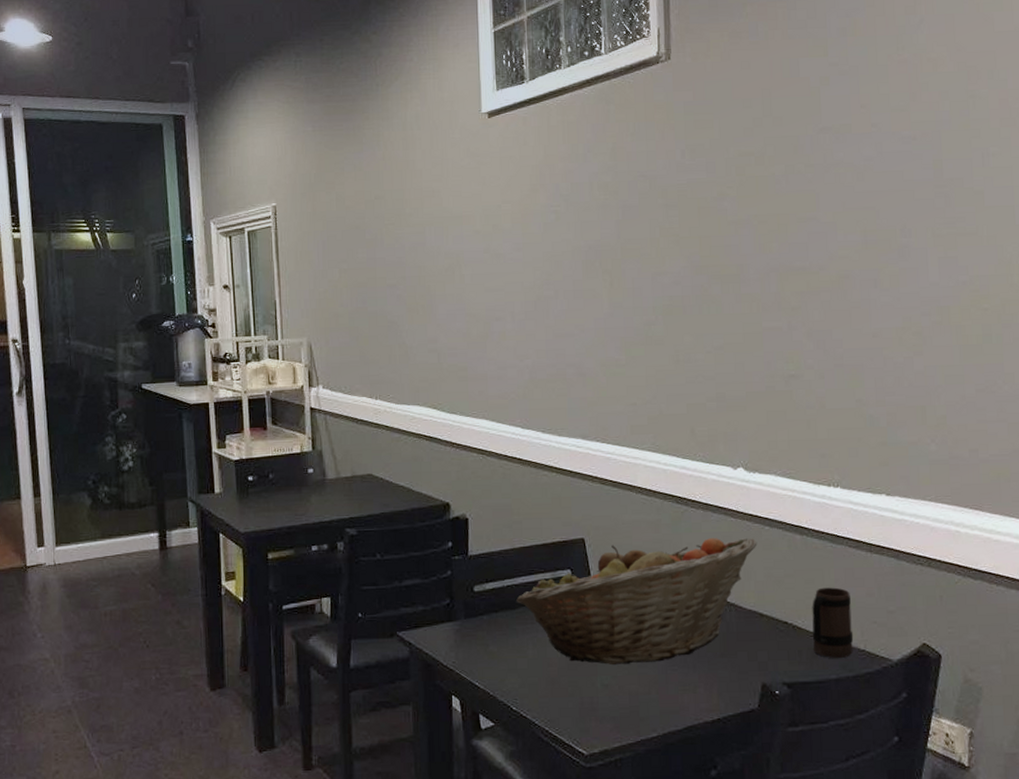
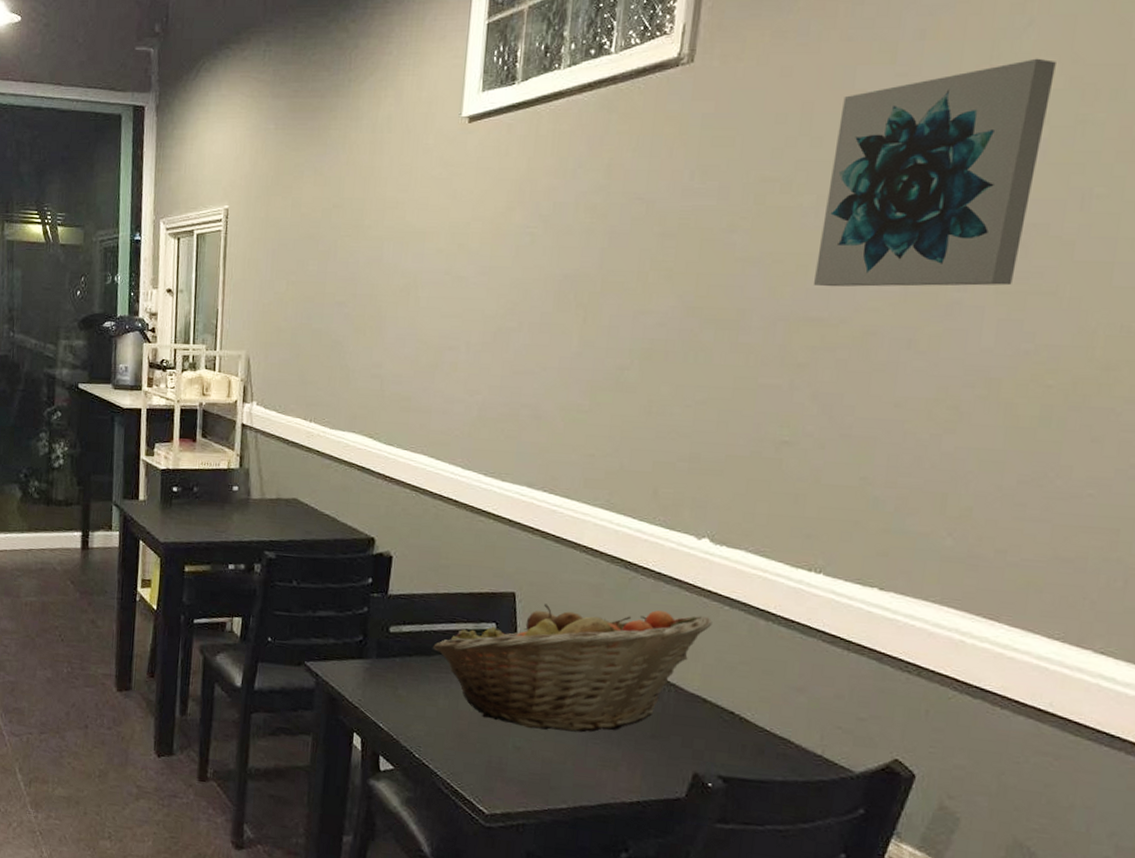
wall art: none [792,48,946,241] -> present [814,58,1056,287]
mug: present [812,587,854,658] -> none [759,681,815,761]

